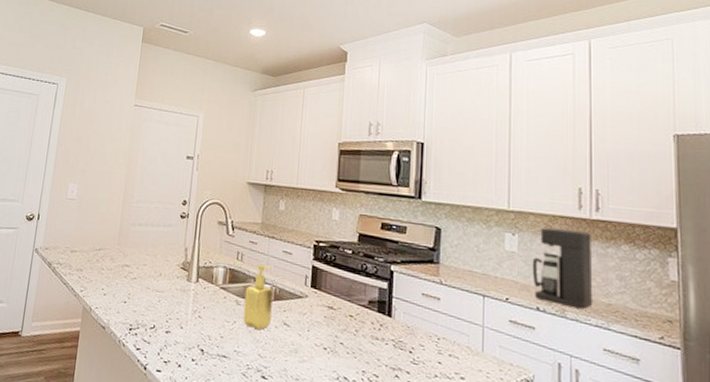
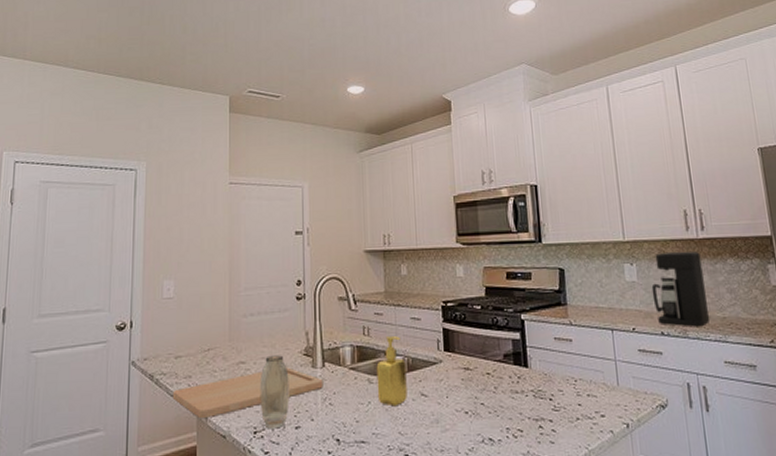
cutting board: none [64,276,196,309] -> present [172,367,323,419]
vase: none [137,263,166,330] -> present [259,355,289,429]

